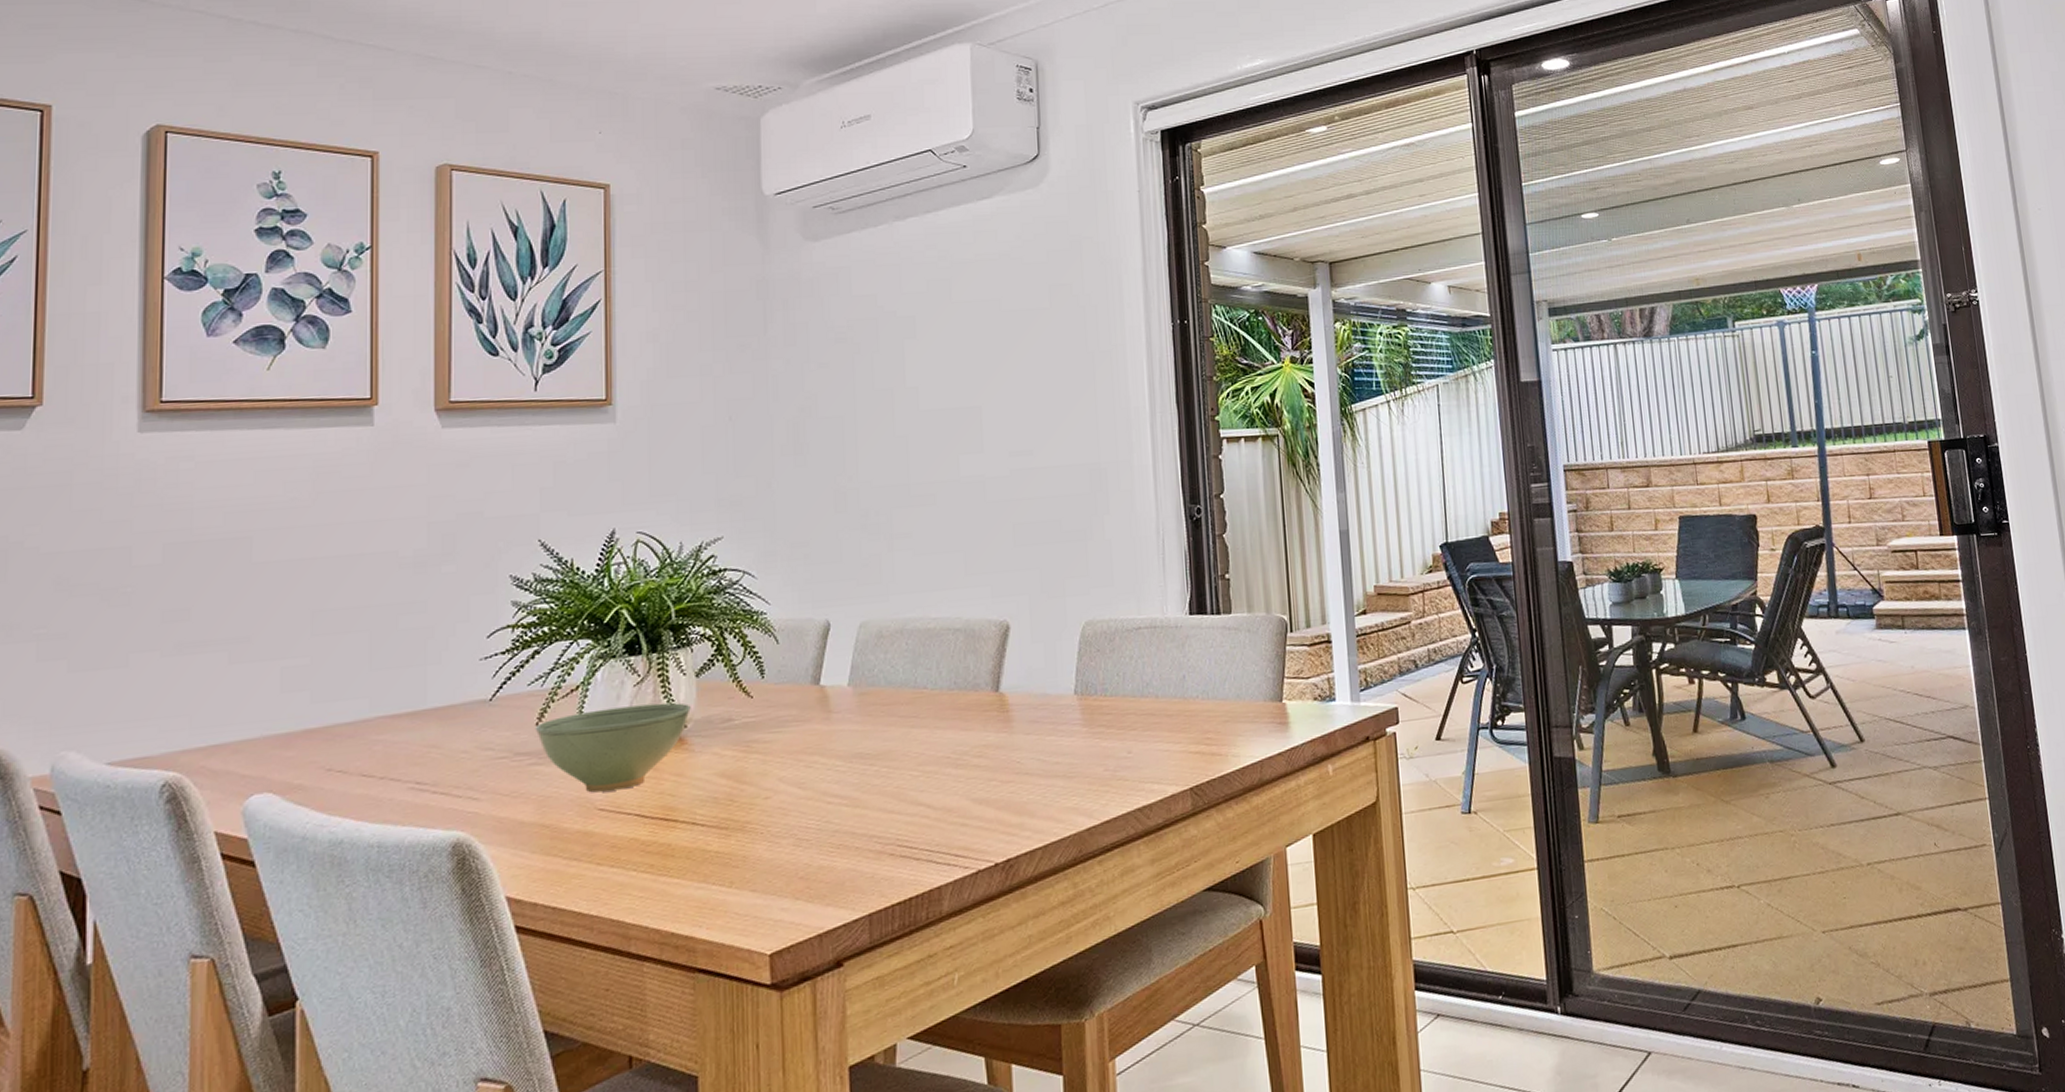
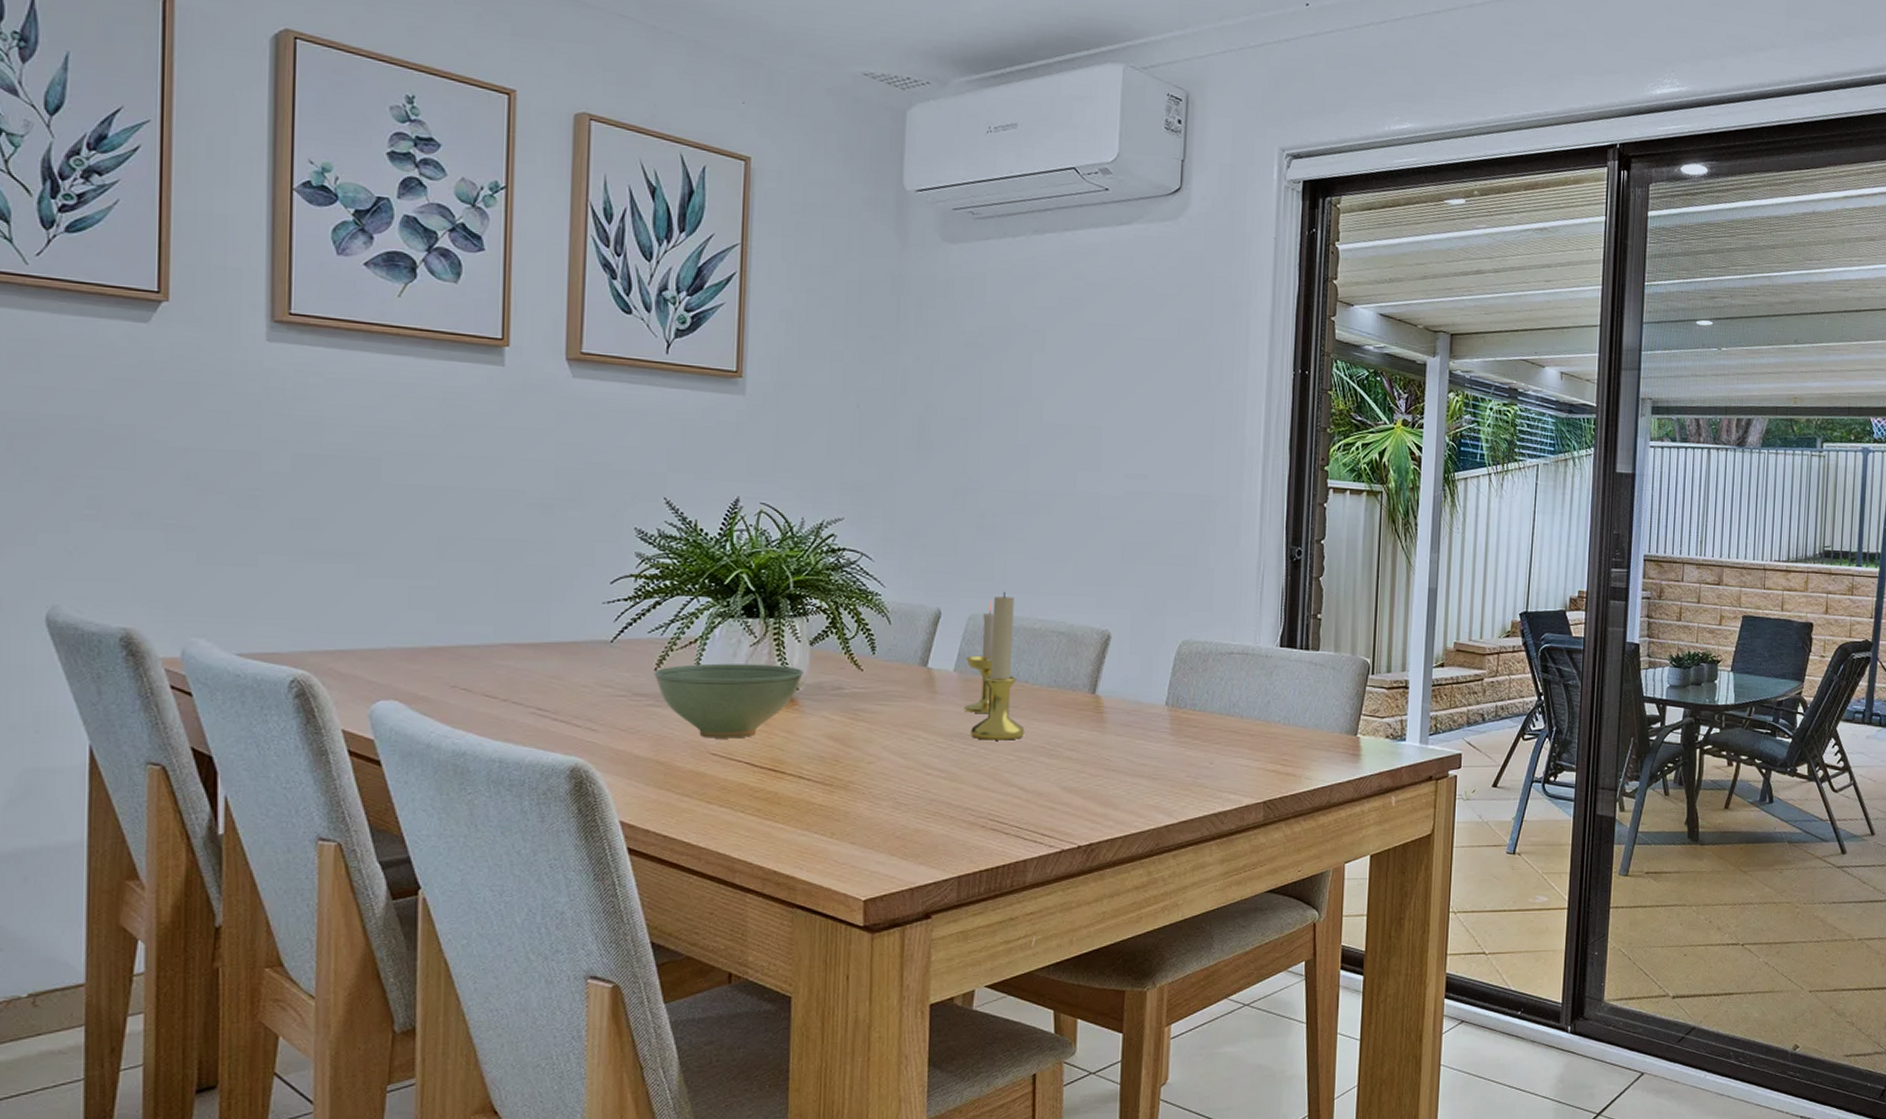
candlestick: none [860,603,889,729] -> present [964,599,994,713]
candle holder: none [869,592,928,758] -> present [969,591,1025,740]

